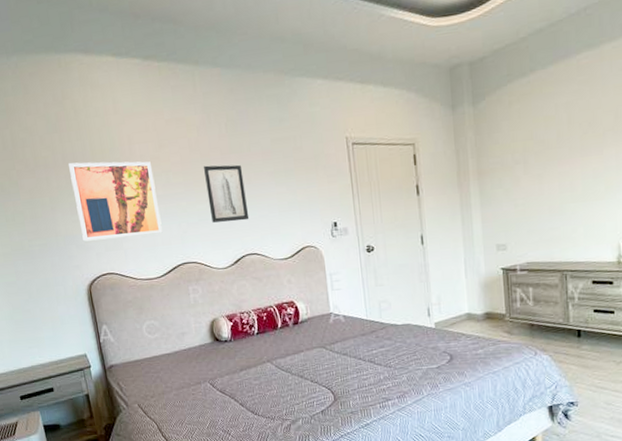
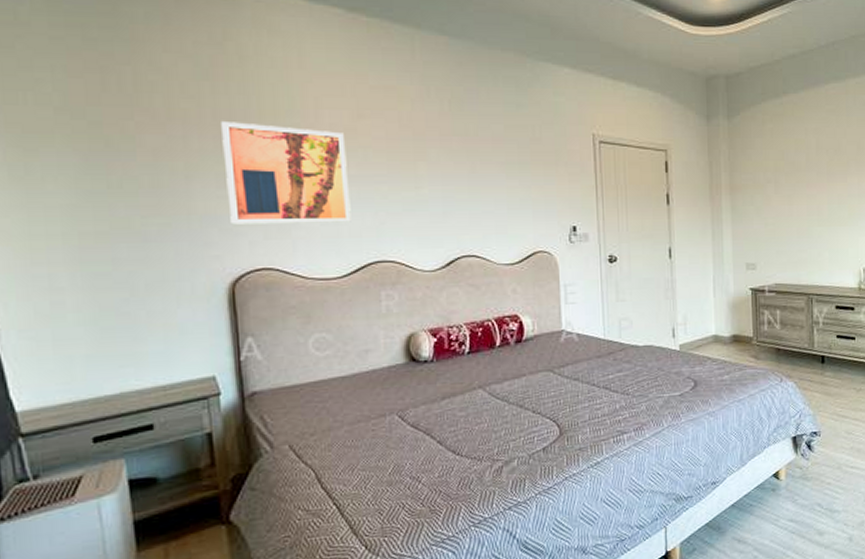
wall art: present [203,164,250,223] -> none [415,146,470,216]

